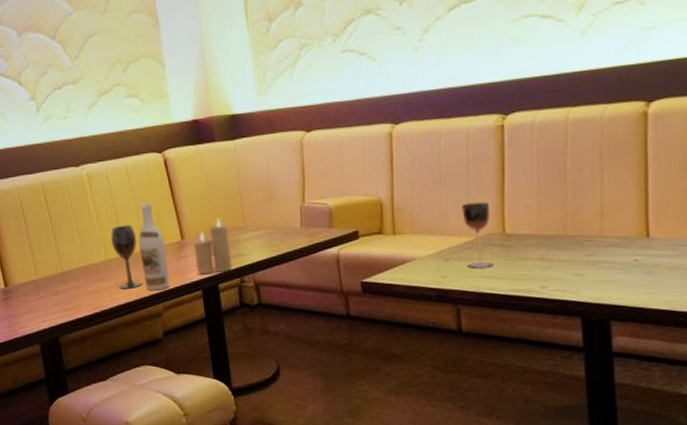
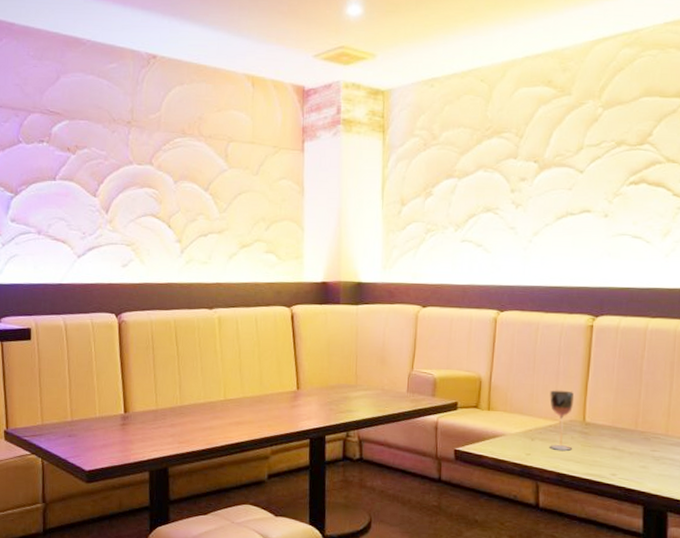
wine glass: present [111,224,143,289] -> none [232,369,256,430]
wine bottle: present [138,203,170,291] -> none [257,352,282,435]
candle: present [193,219,232,275] -> none [307,375,341,425]

